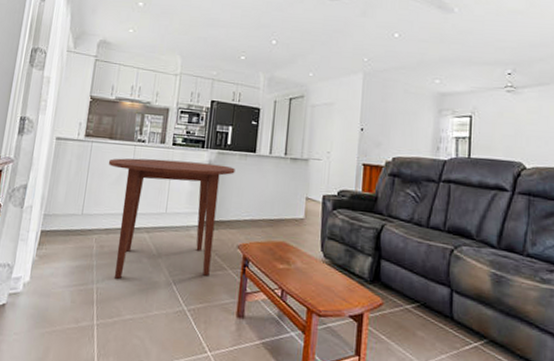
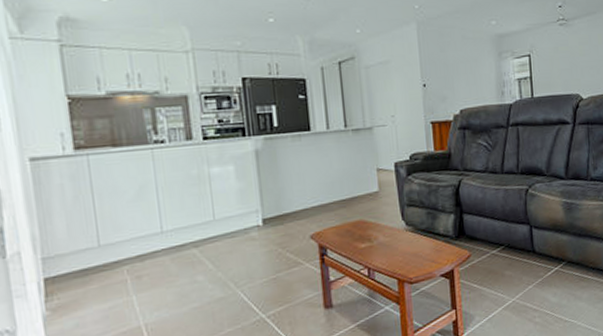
dining table: present [108,158,235,279] -> none [118,151,290,308]

